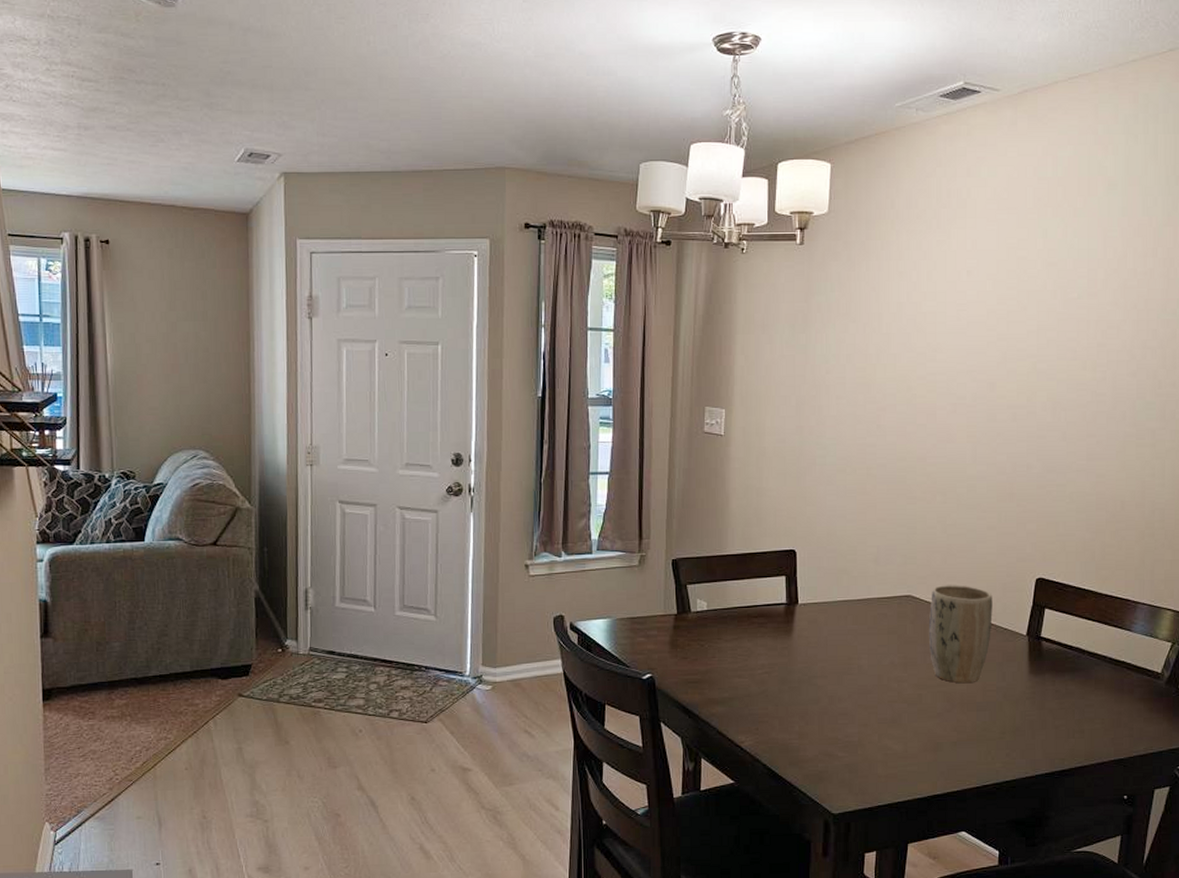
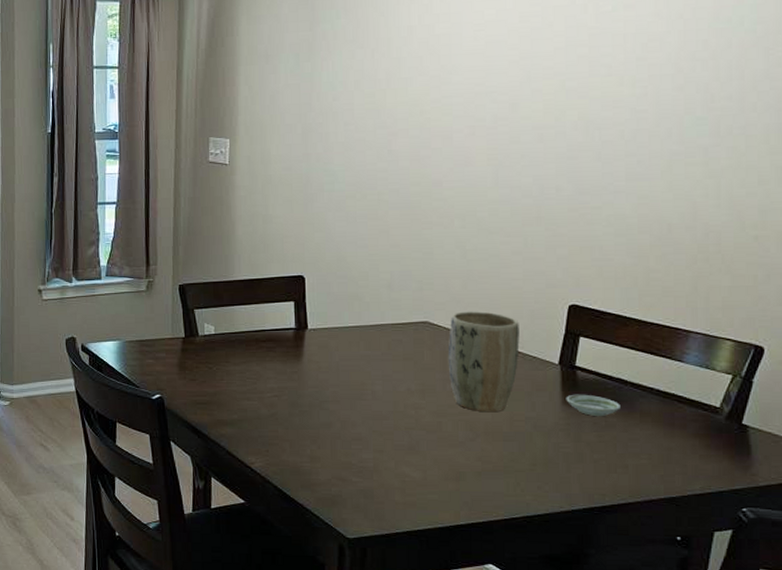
saucer: none [1032,663,1079,684] -> present [566,394,620,416]

